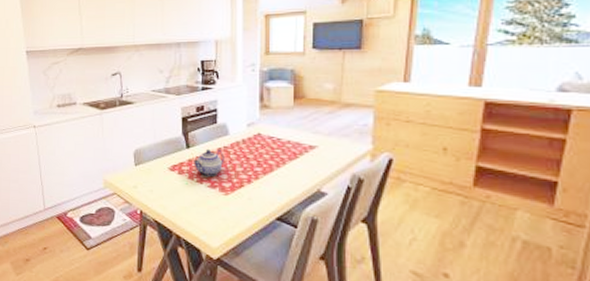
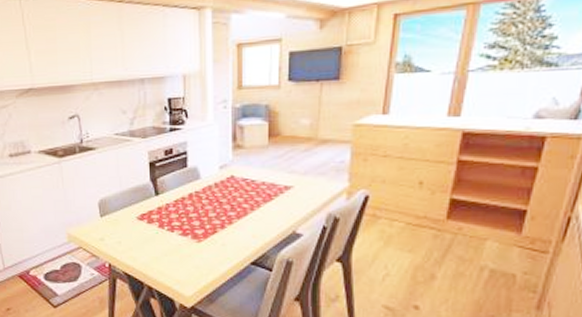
teapot: present [194,148,225,177] -> none [164,194,196,224]

